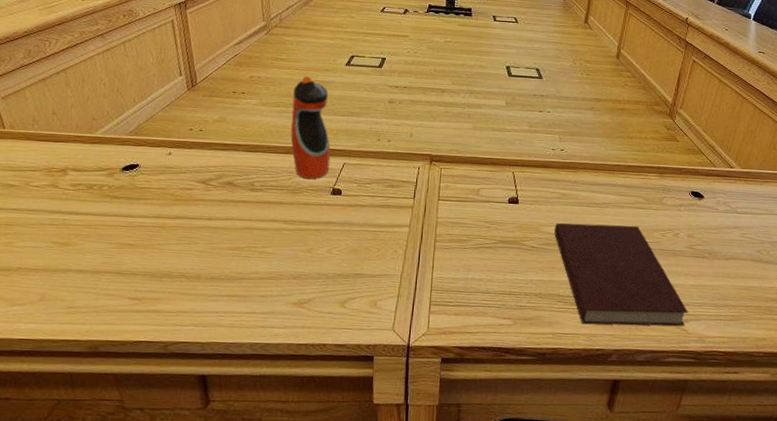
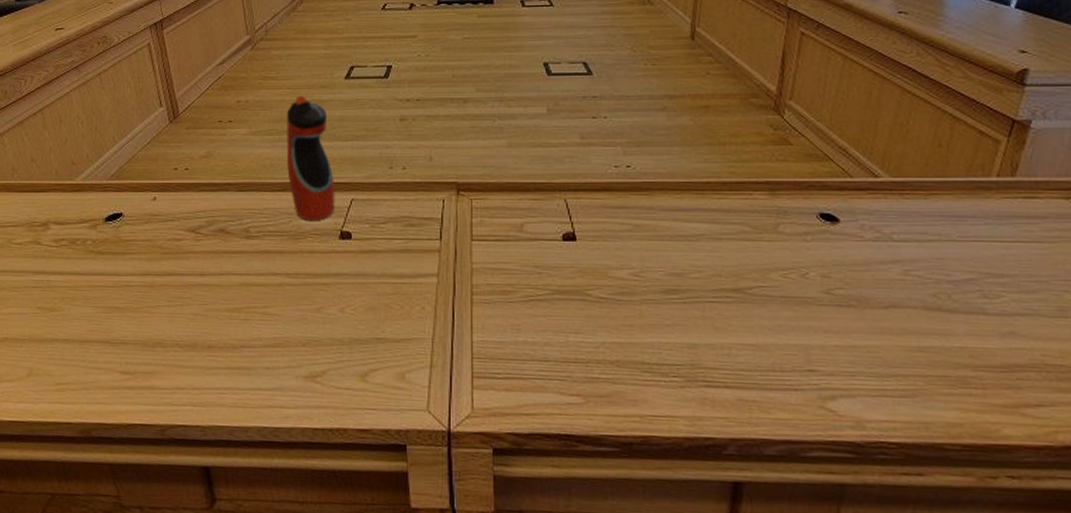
notebook: present [554,222,688,327] -> none [628,263,835,406]

